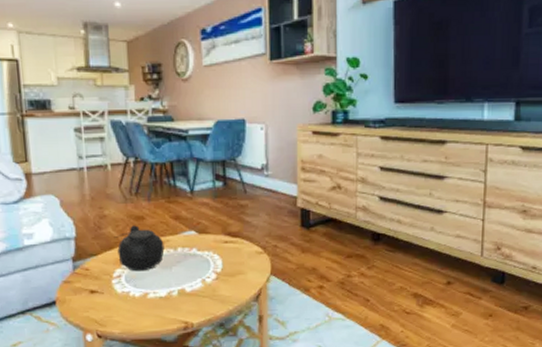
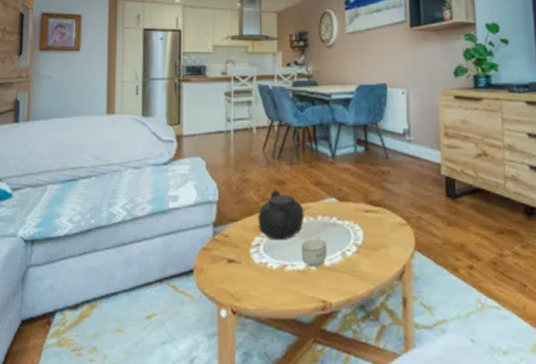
cup: none [162,266,188,294] -> present [301,236,327,267]

